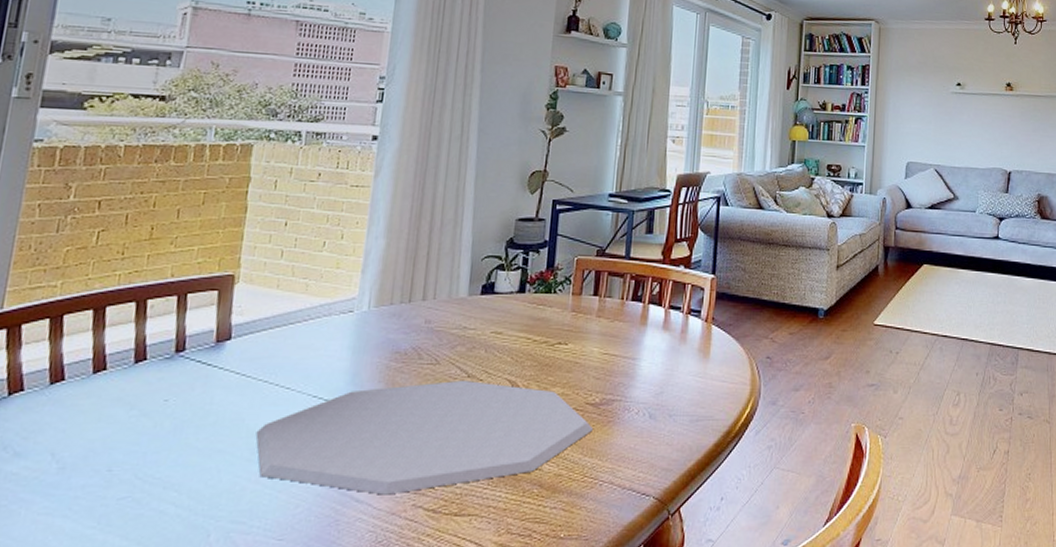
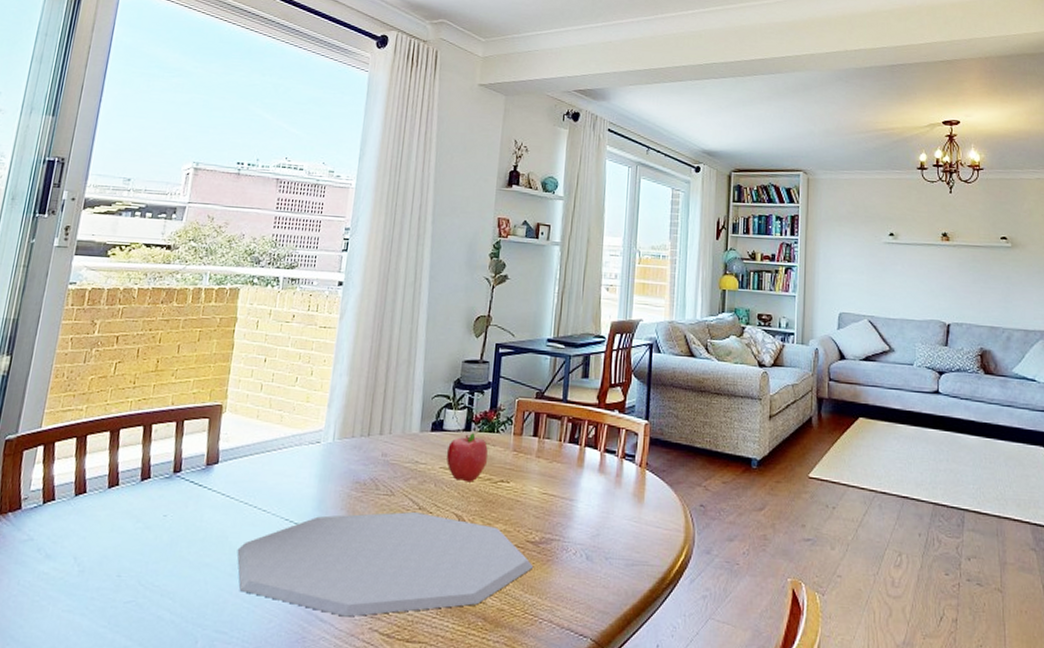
fruit: none [498,295,544,346] -> present [446,433,488,483]

